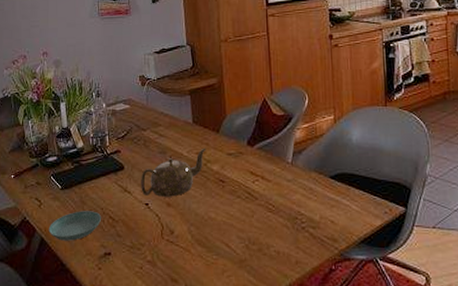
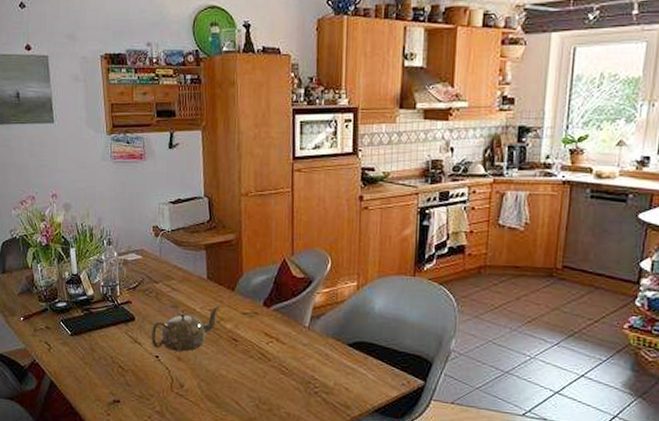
saucer: present [48,211,101,241] -> none [58,357,110,386]

